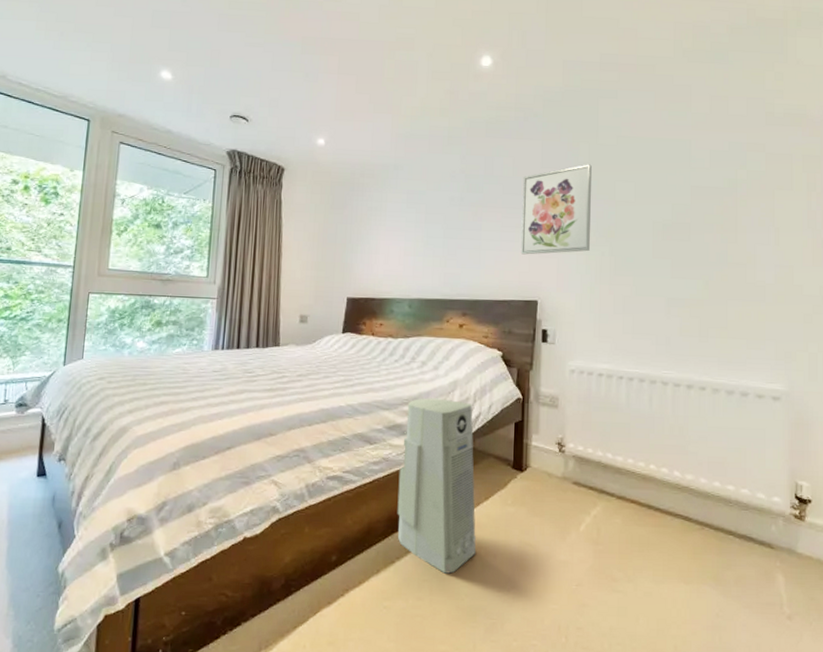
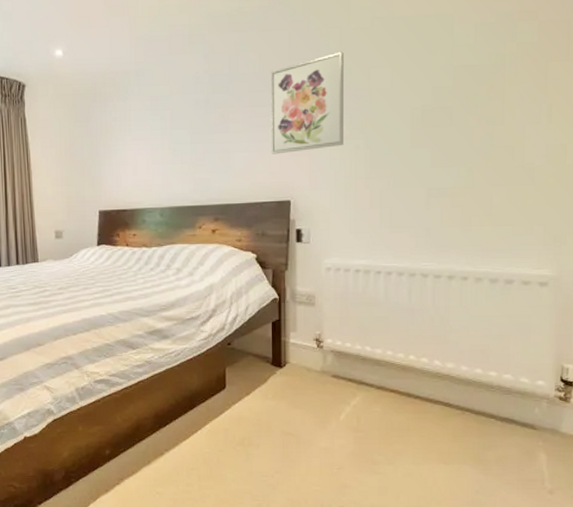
air purifier: present [397,398,477,574] -> none [162,303,240,462]

